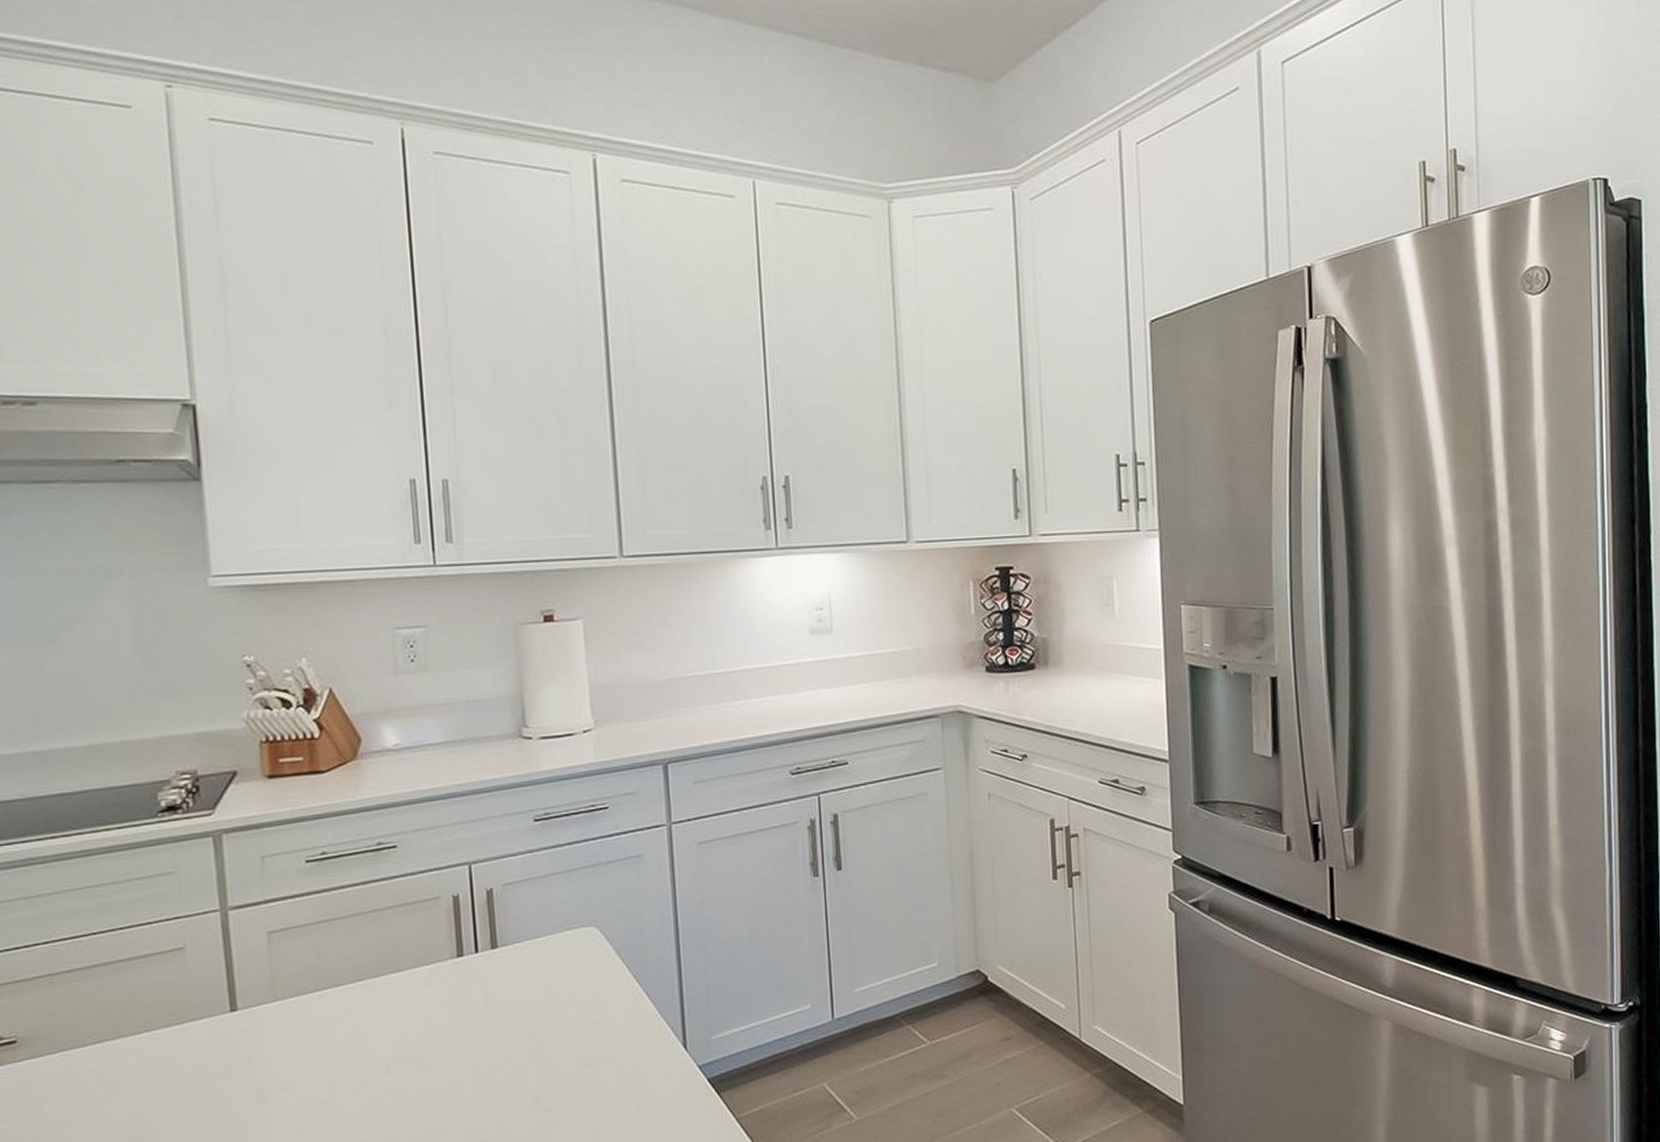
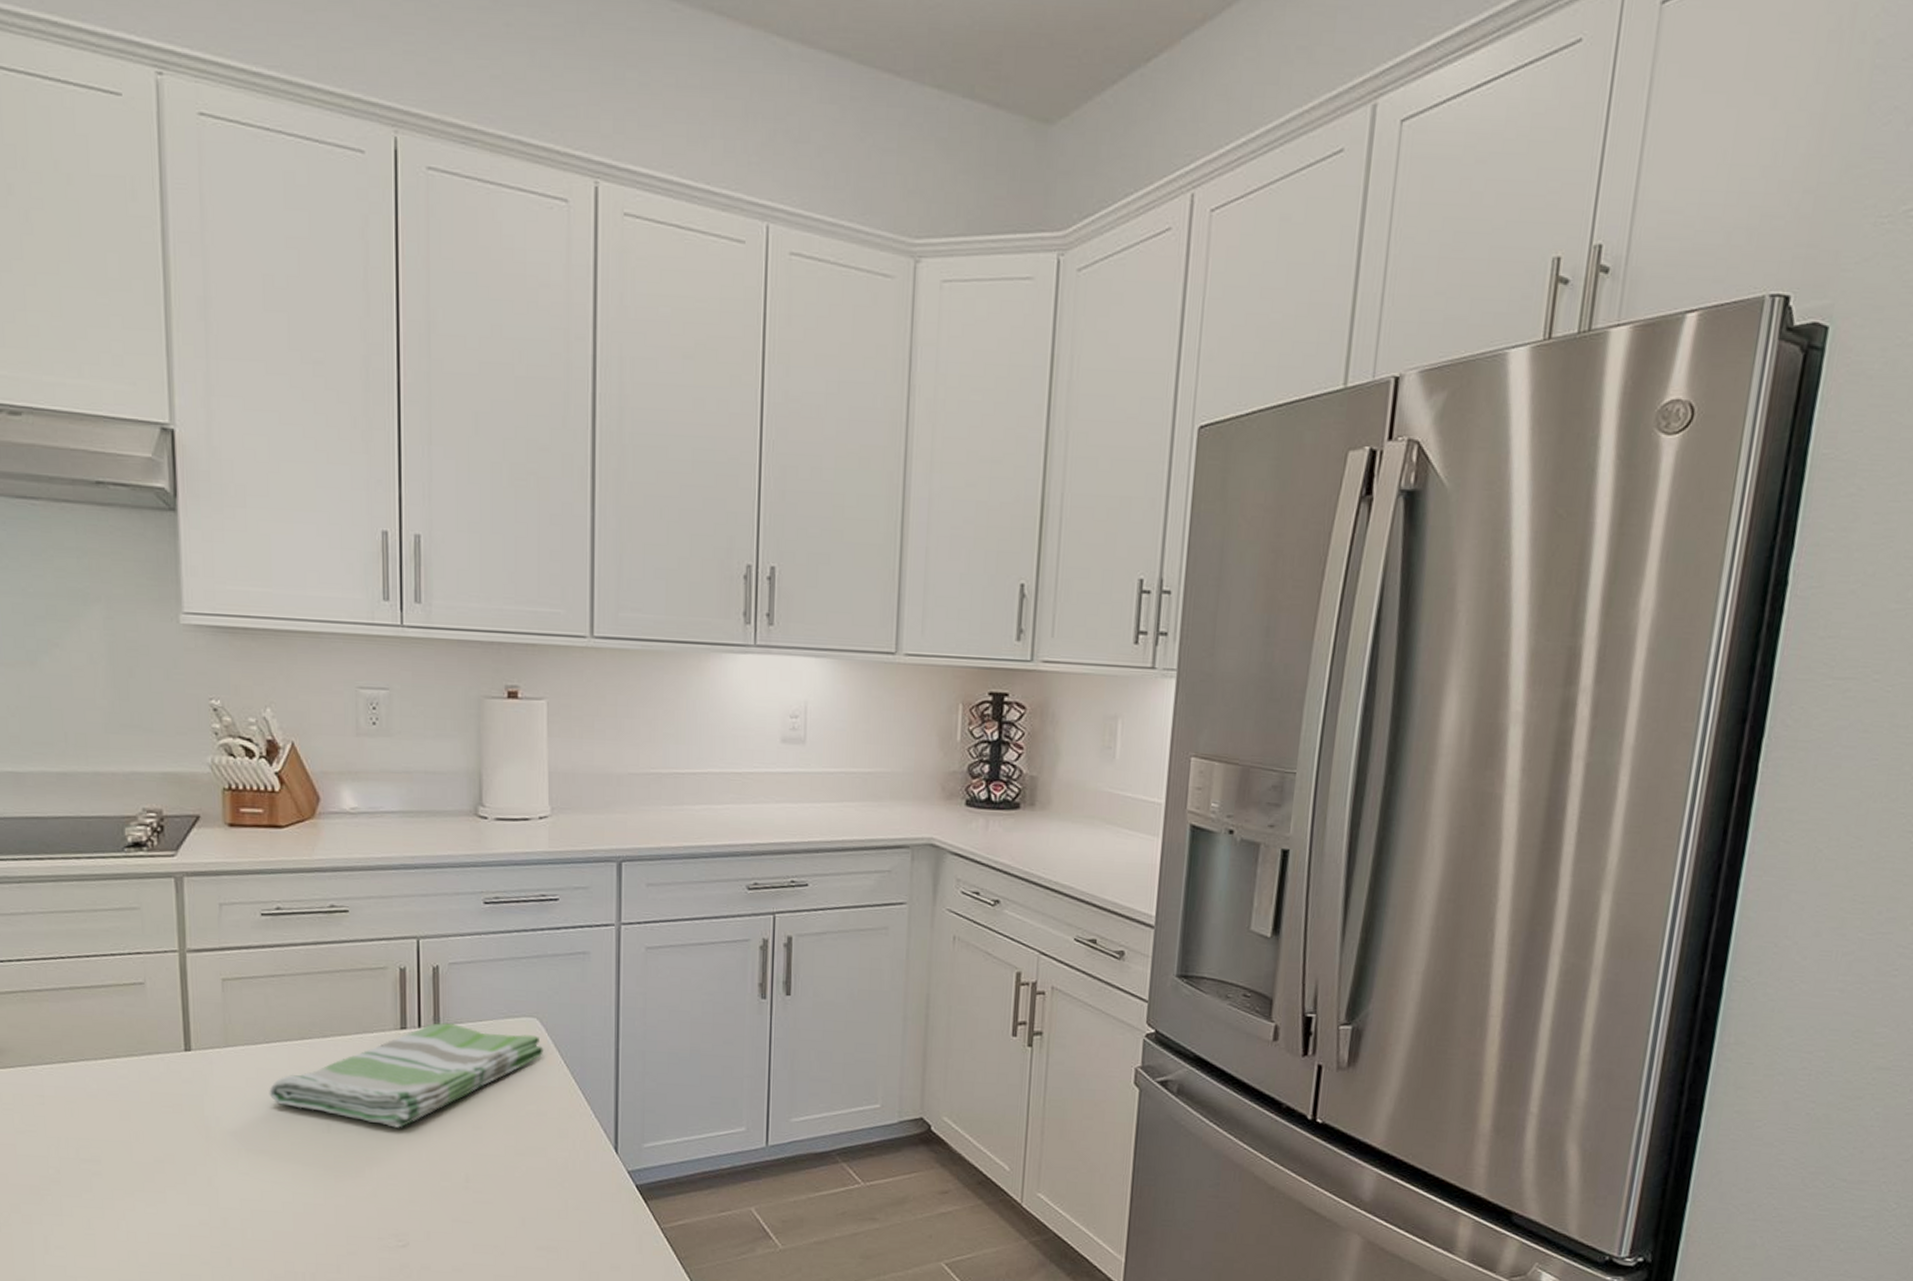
dish towel: none [322,943,604,1058] -> present [269,1022,543,1128]

